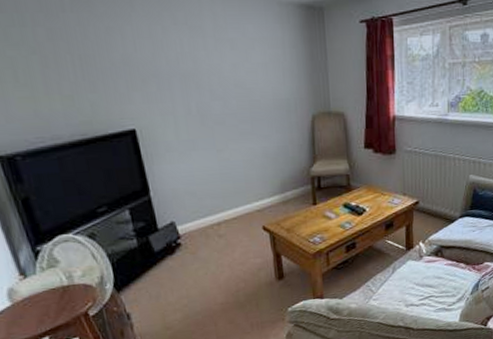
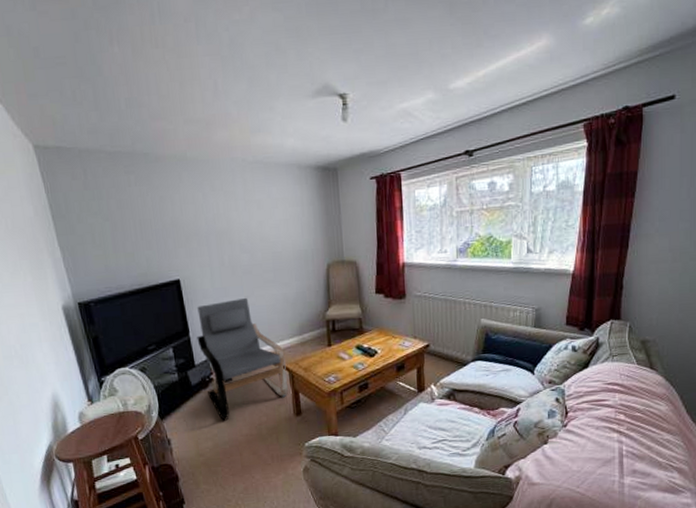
armchair: none [159,151,269,290] -> present [197,297,288,421]

